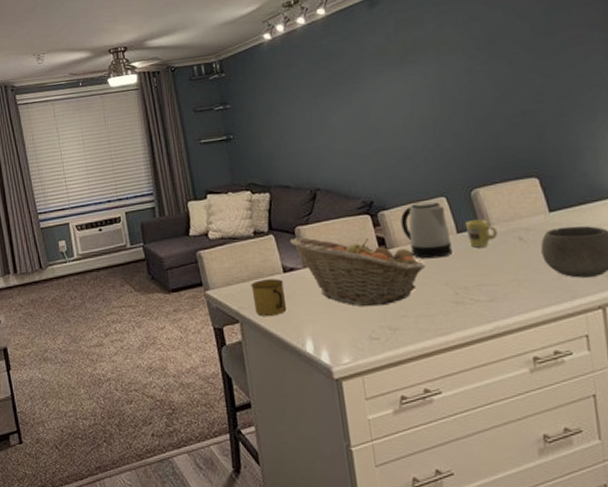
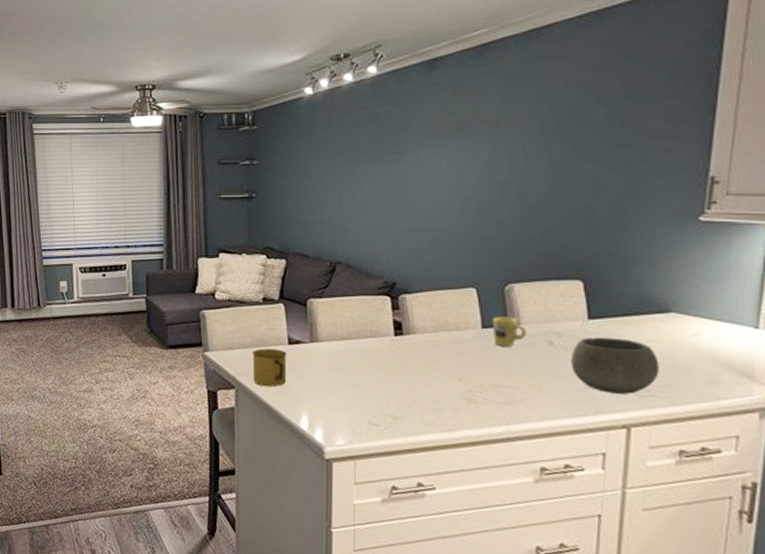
fruit basket: present [290,237,426,306] -> none [300,310,441,393]
kettle: present [400,200,452,259] -> none [422,289,473,352]

